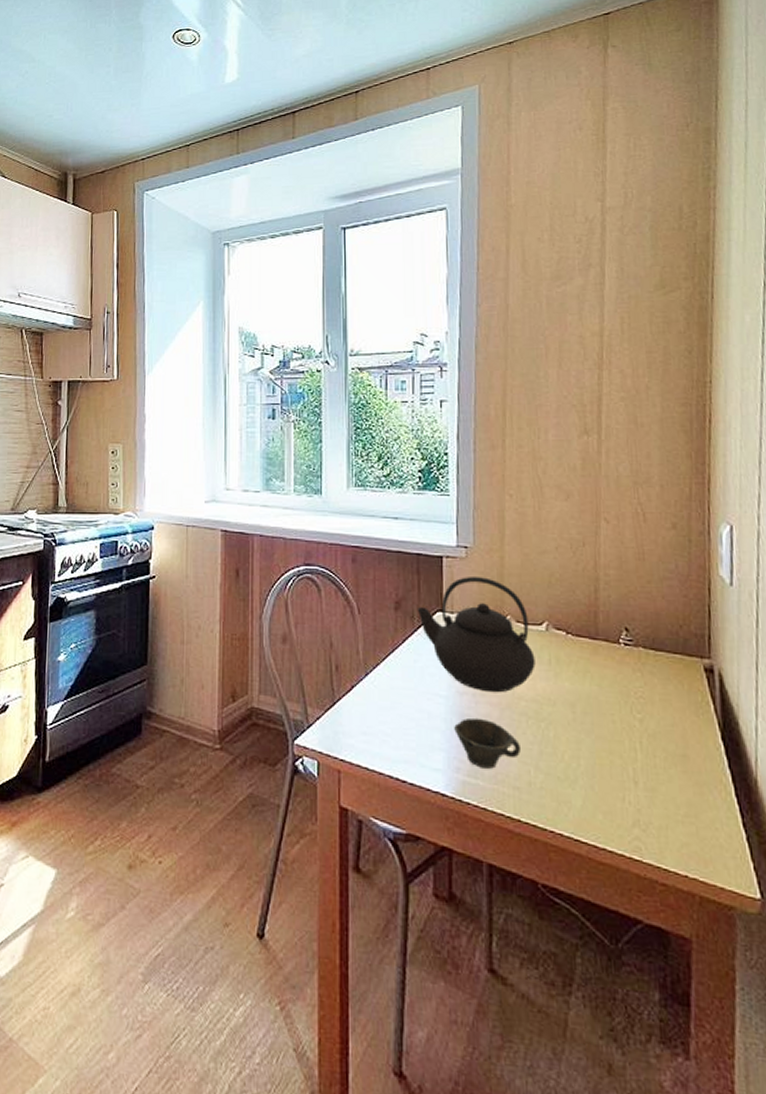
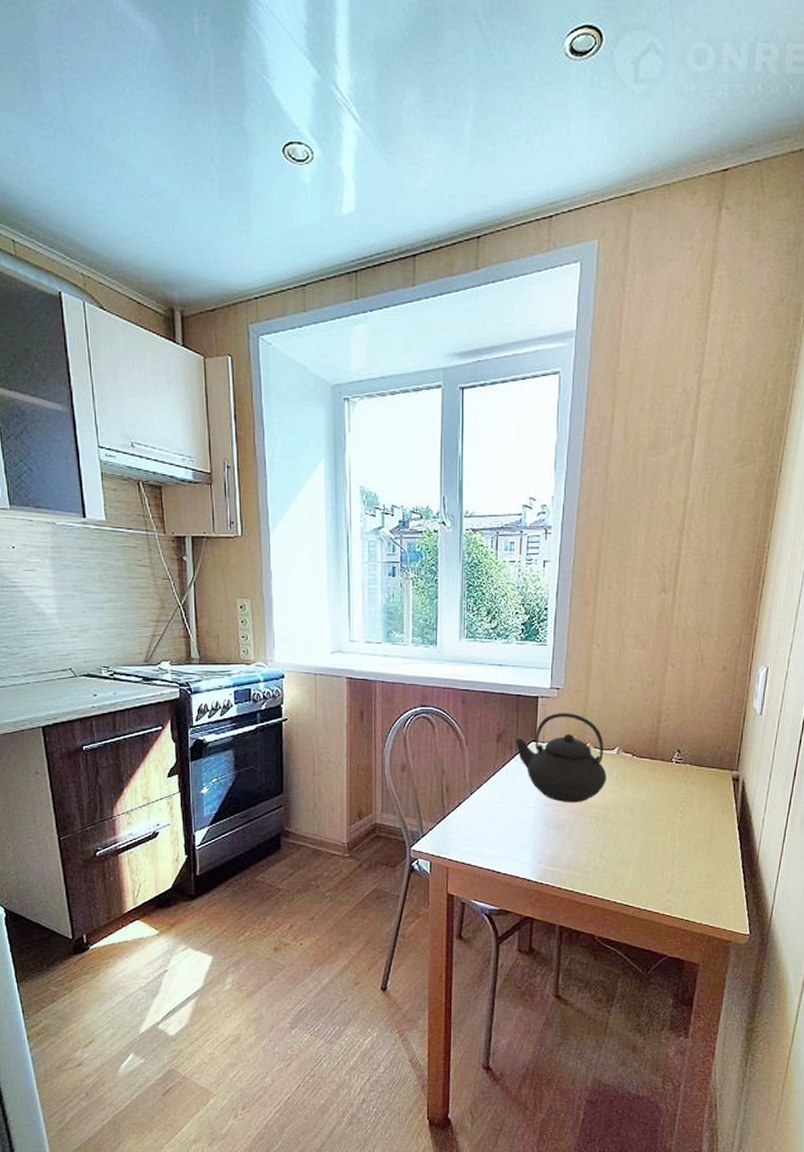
cup: present [454,717,520,769] -> none [540,822,590,859]

